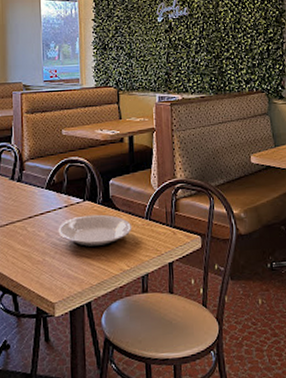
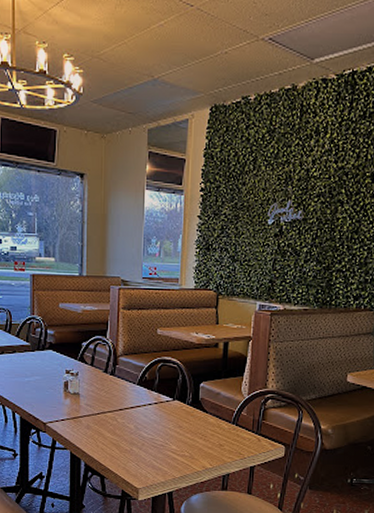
plate: present [58,214,131,249] -> none [146,413,217,446]

